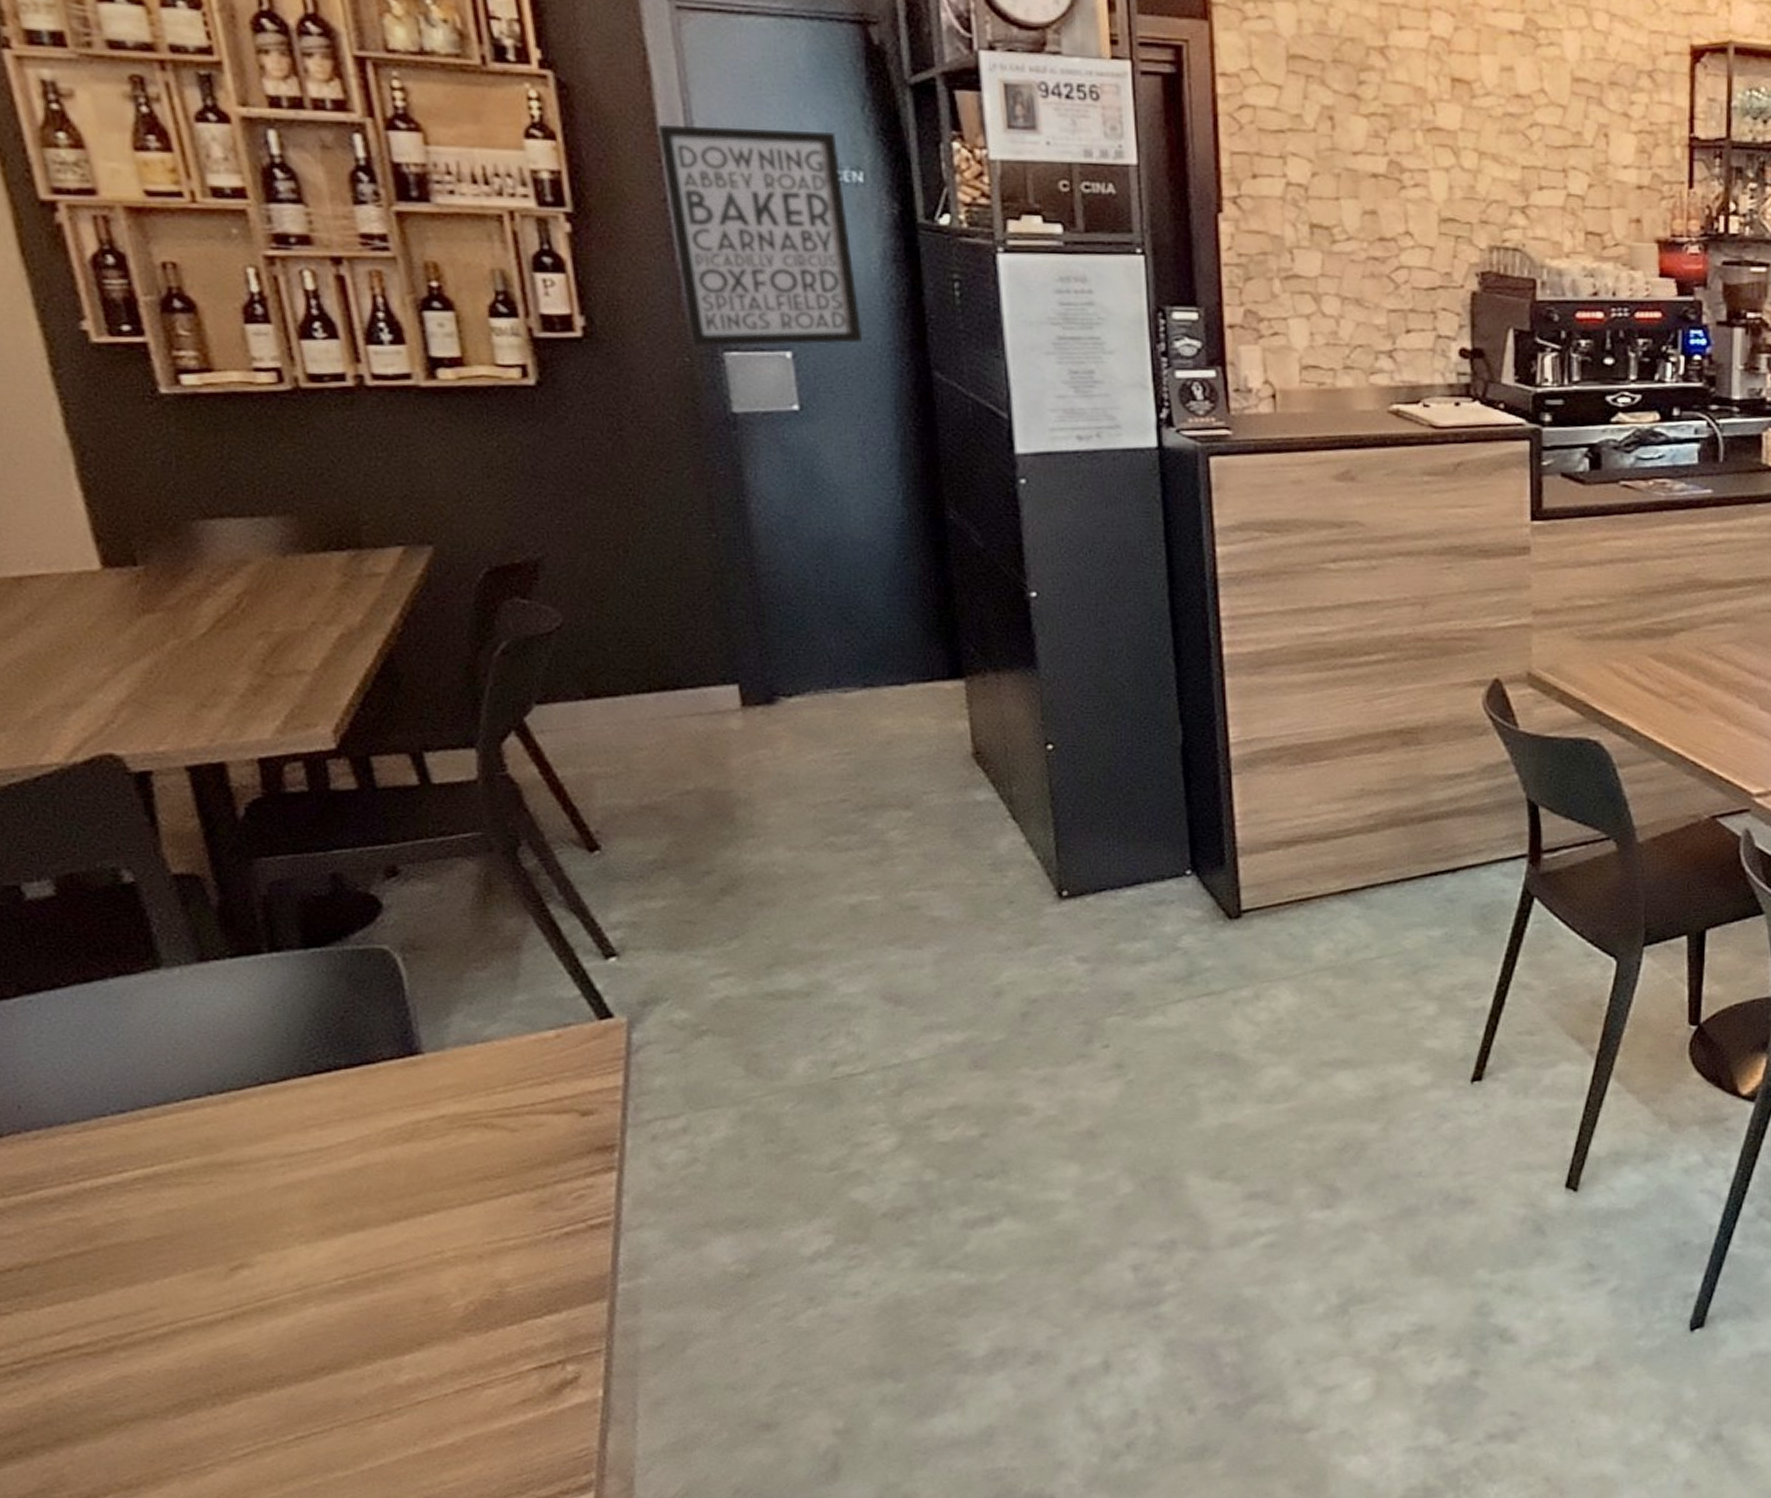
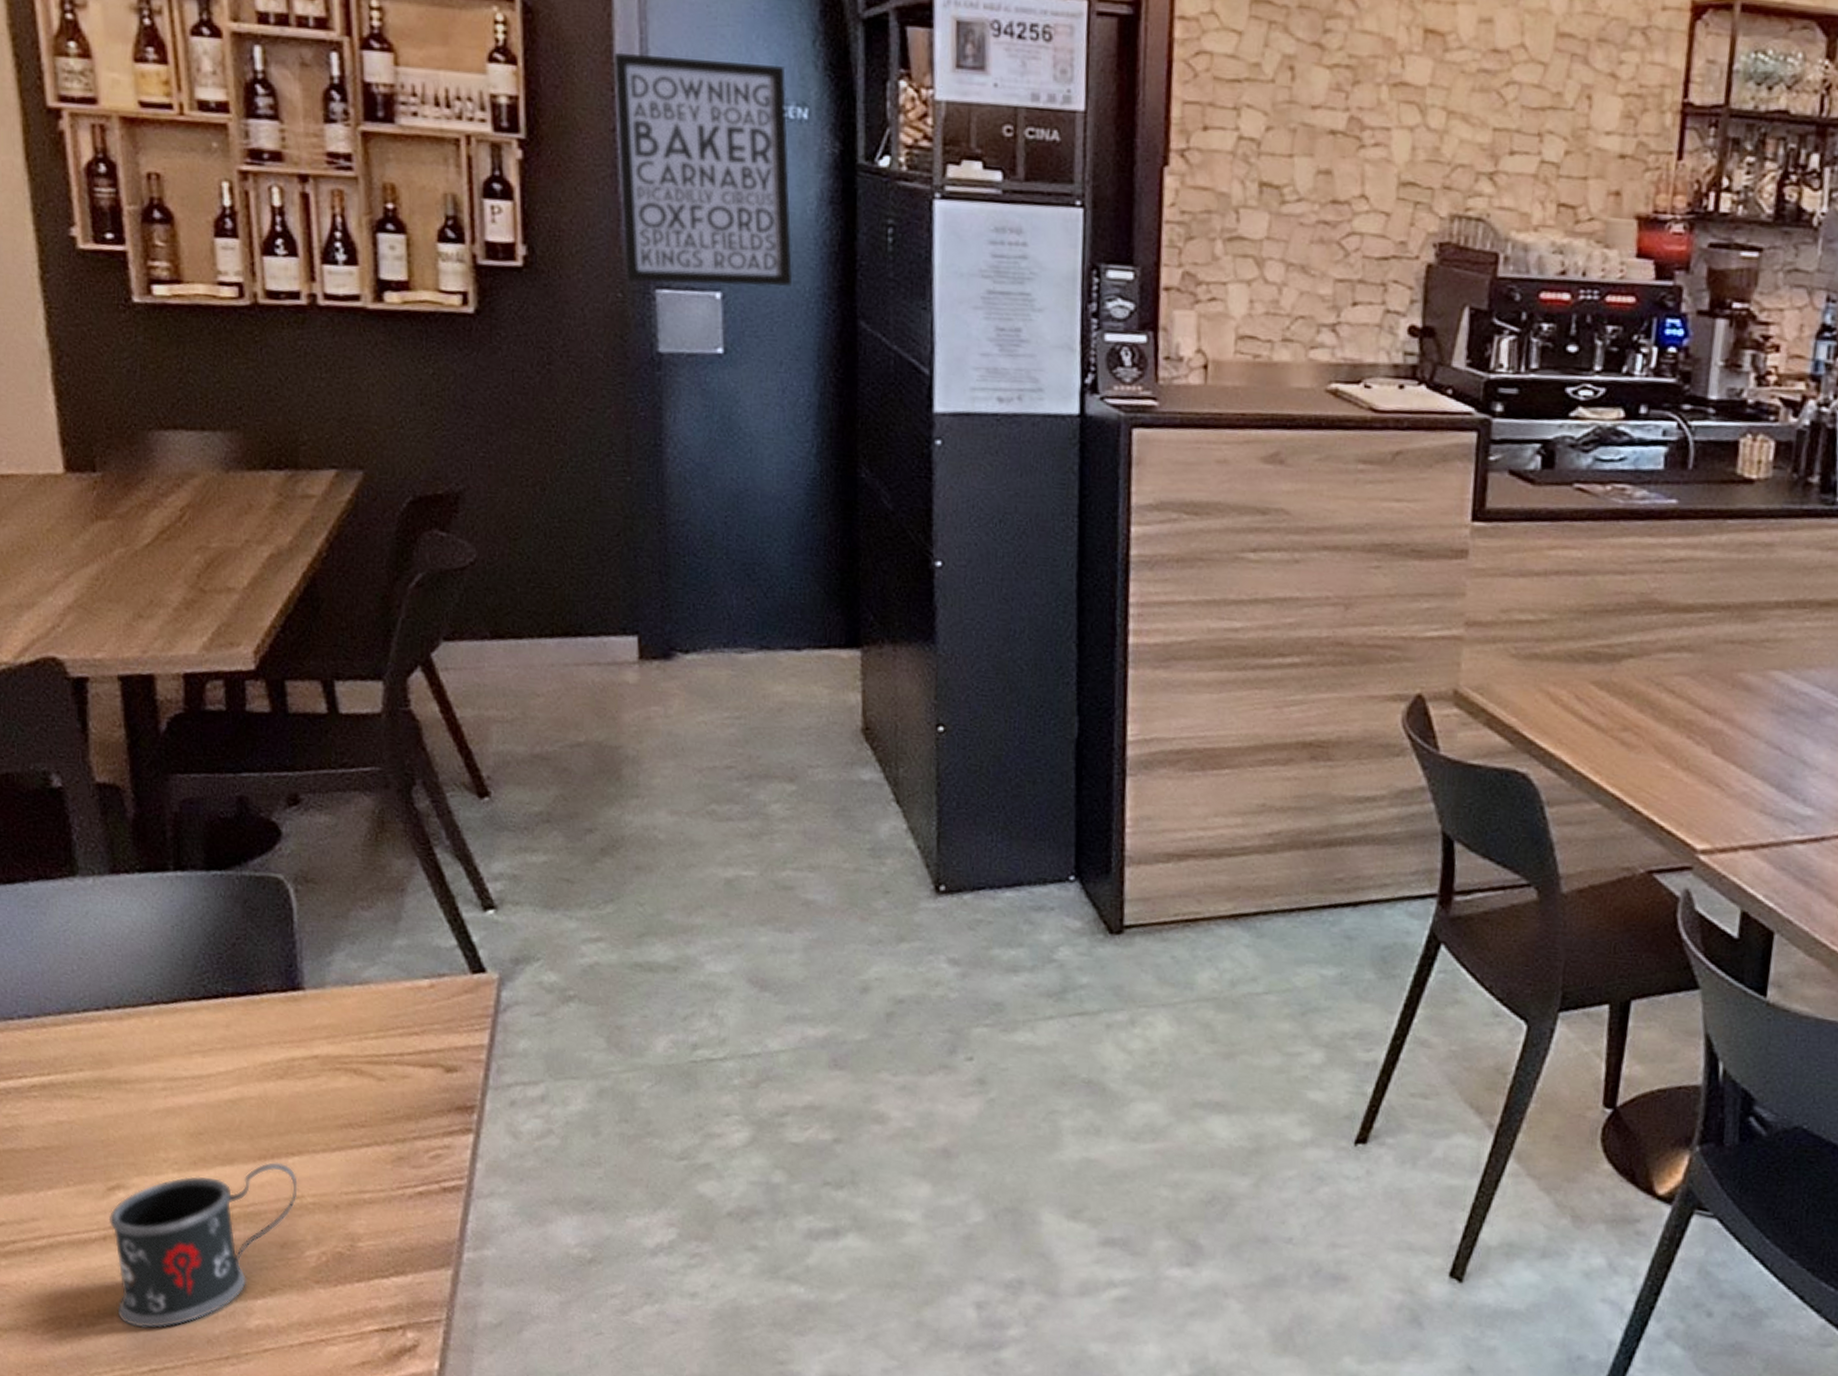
mug: none [234,1223,438,1399] -> present [108,1162,298,1328]

